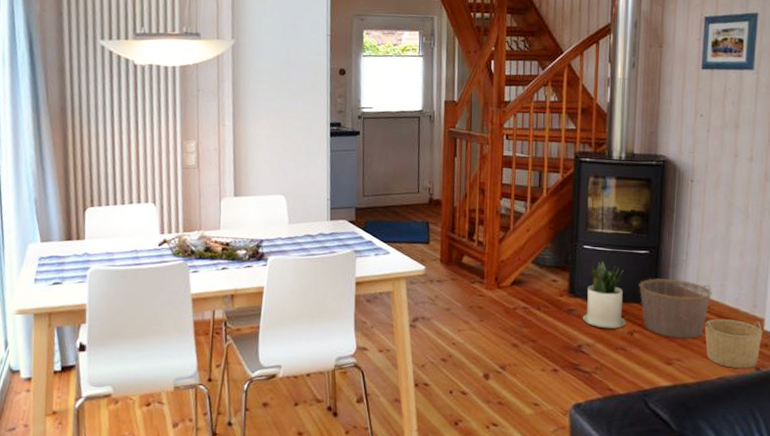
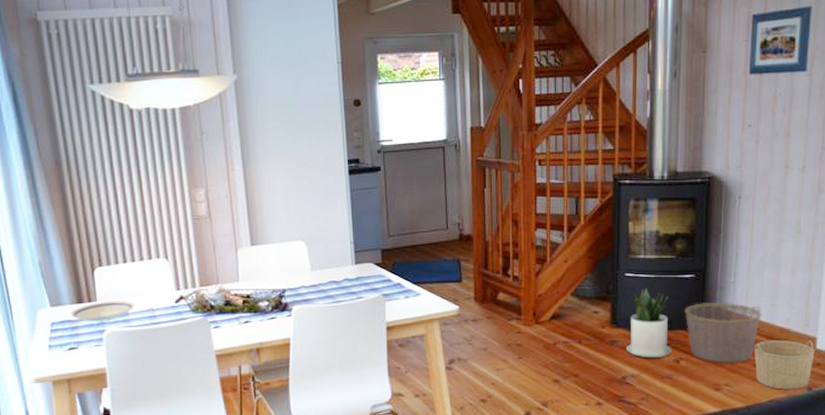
plate: none [59,240,120,260] -> present [71,301,134,323]

